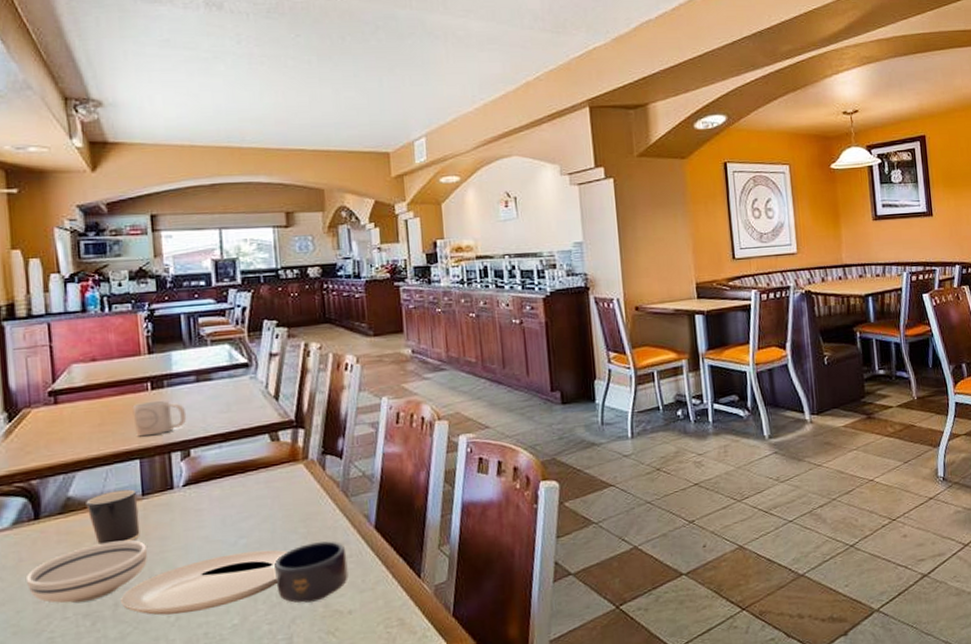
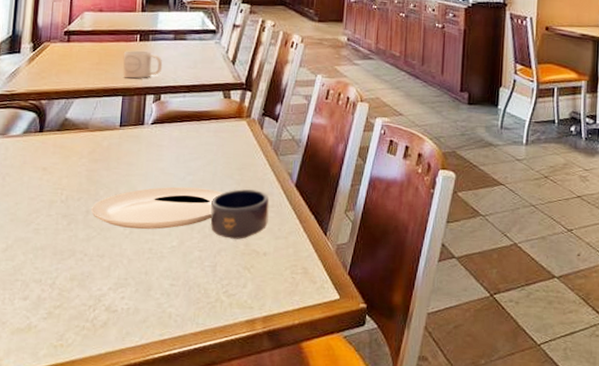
bowl: present [25,539,147,604] -> none [26,159,117,206]
mug: present [86,489,140,546] -> none [78,119,117,163]

